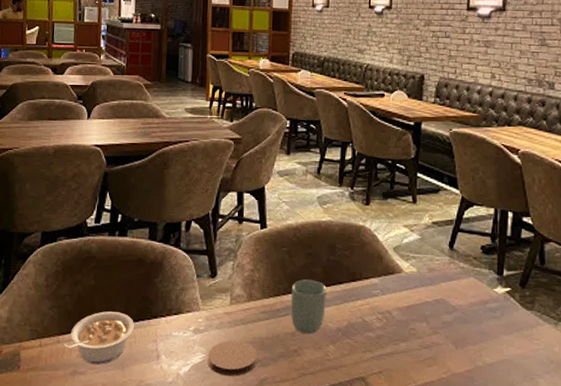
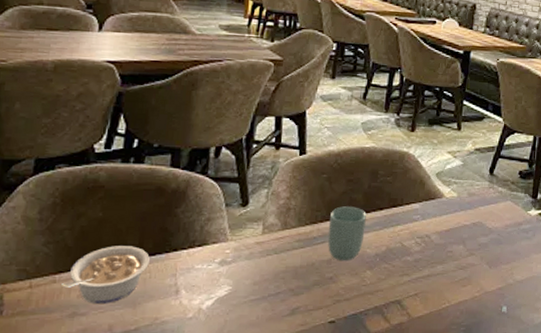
coaster: present [207,340,257,376] -> none [234,270,290,307]

